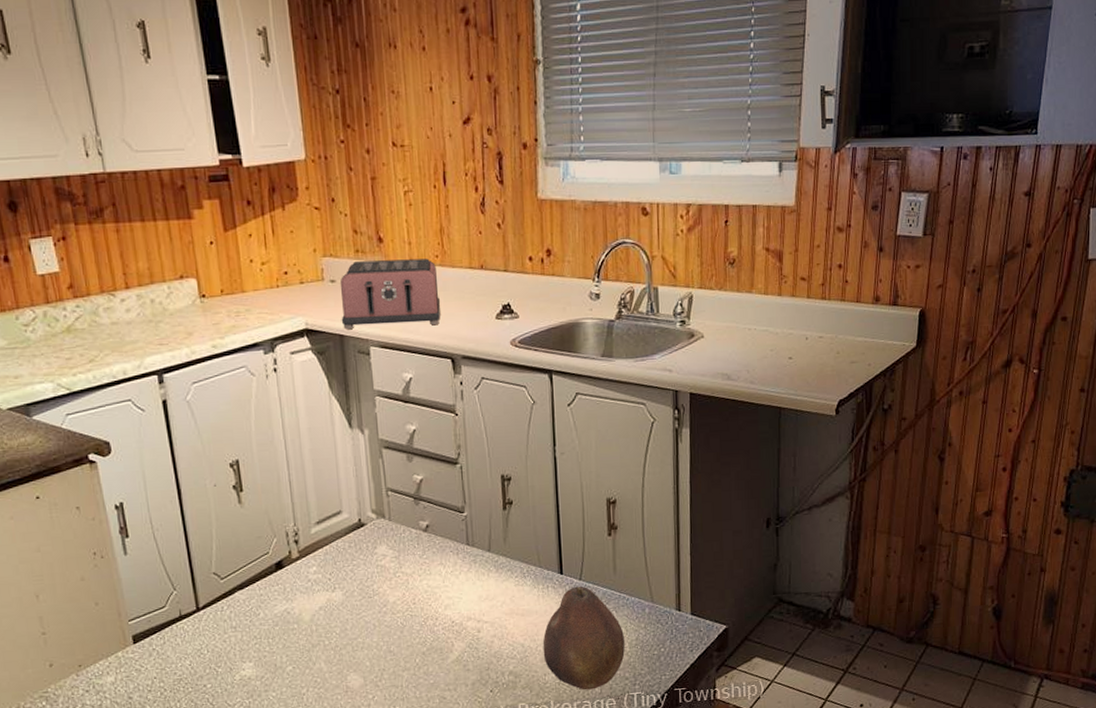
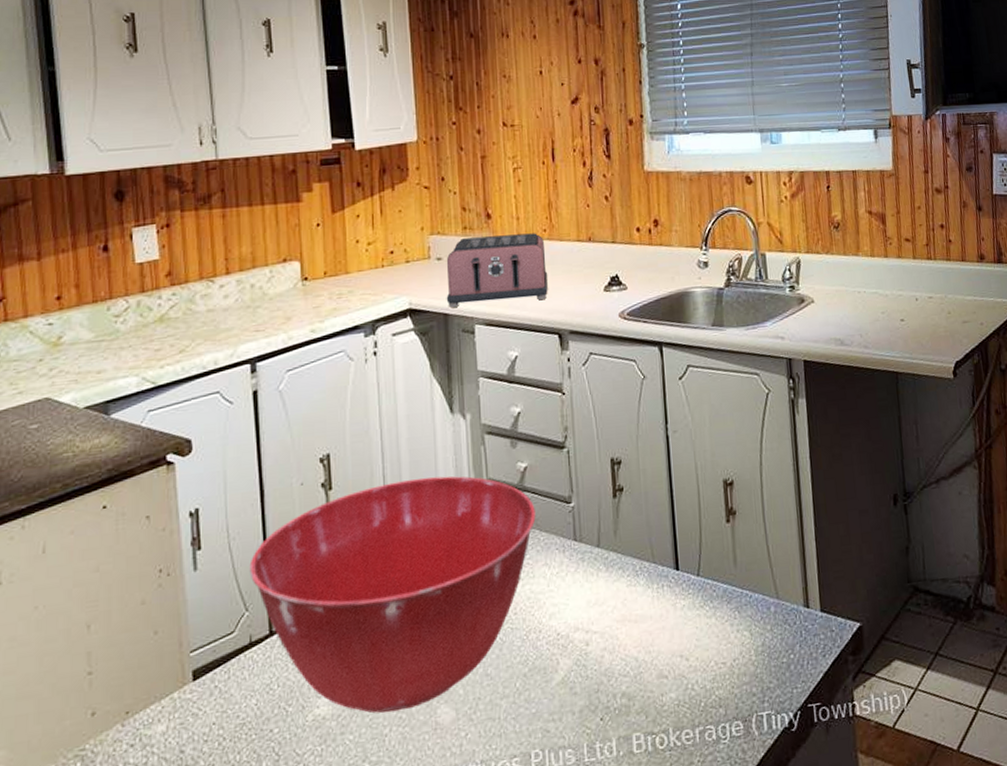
mixing bowl: none [173,484,432,677] -> present [249,476,536,714]
fruit: present [542,586,625,690] -> none [658,583,751,713]

